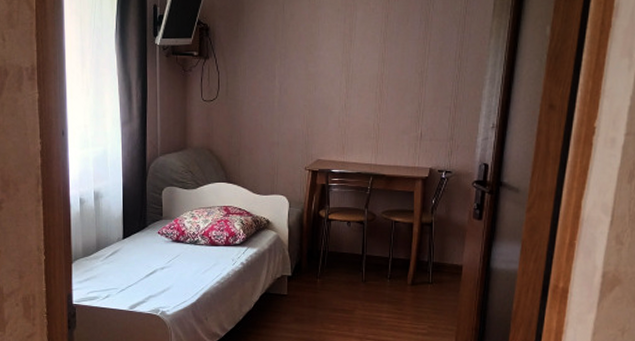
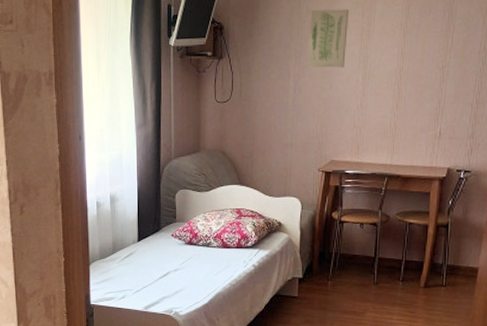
wall art: none [292,15,332,71] -> present [307,8,350,68]

